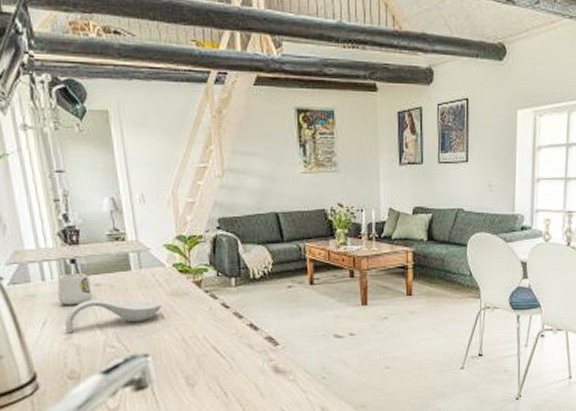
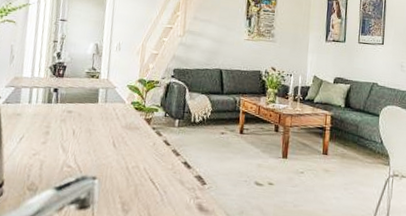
mug: present [57,274,92,305] -> none [37,100,65,127]
spoon rest: present [65,299,162,334] -> none [36,123,116,150]

